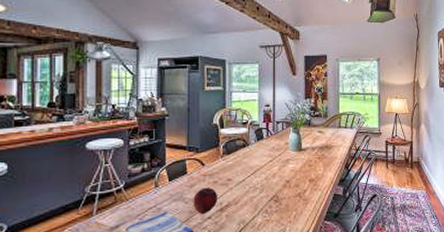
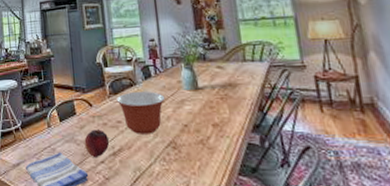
mixing bowl: none [229,152,273,191] -> present [116,91,165,134]

